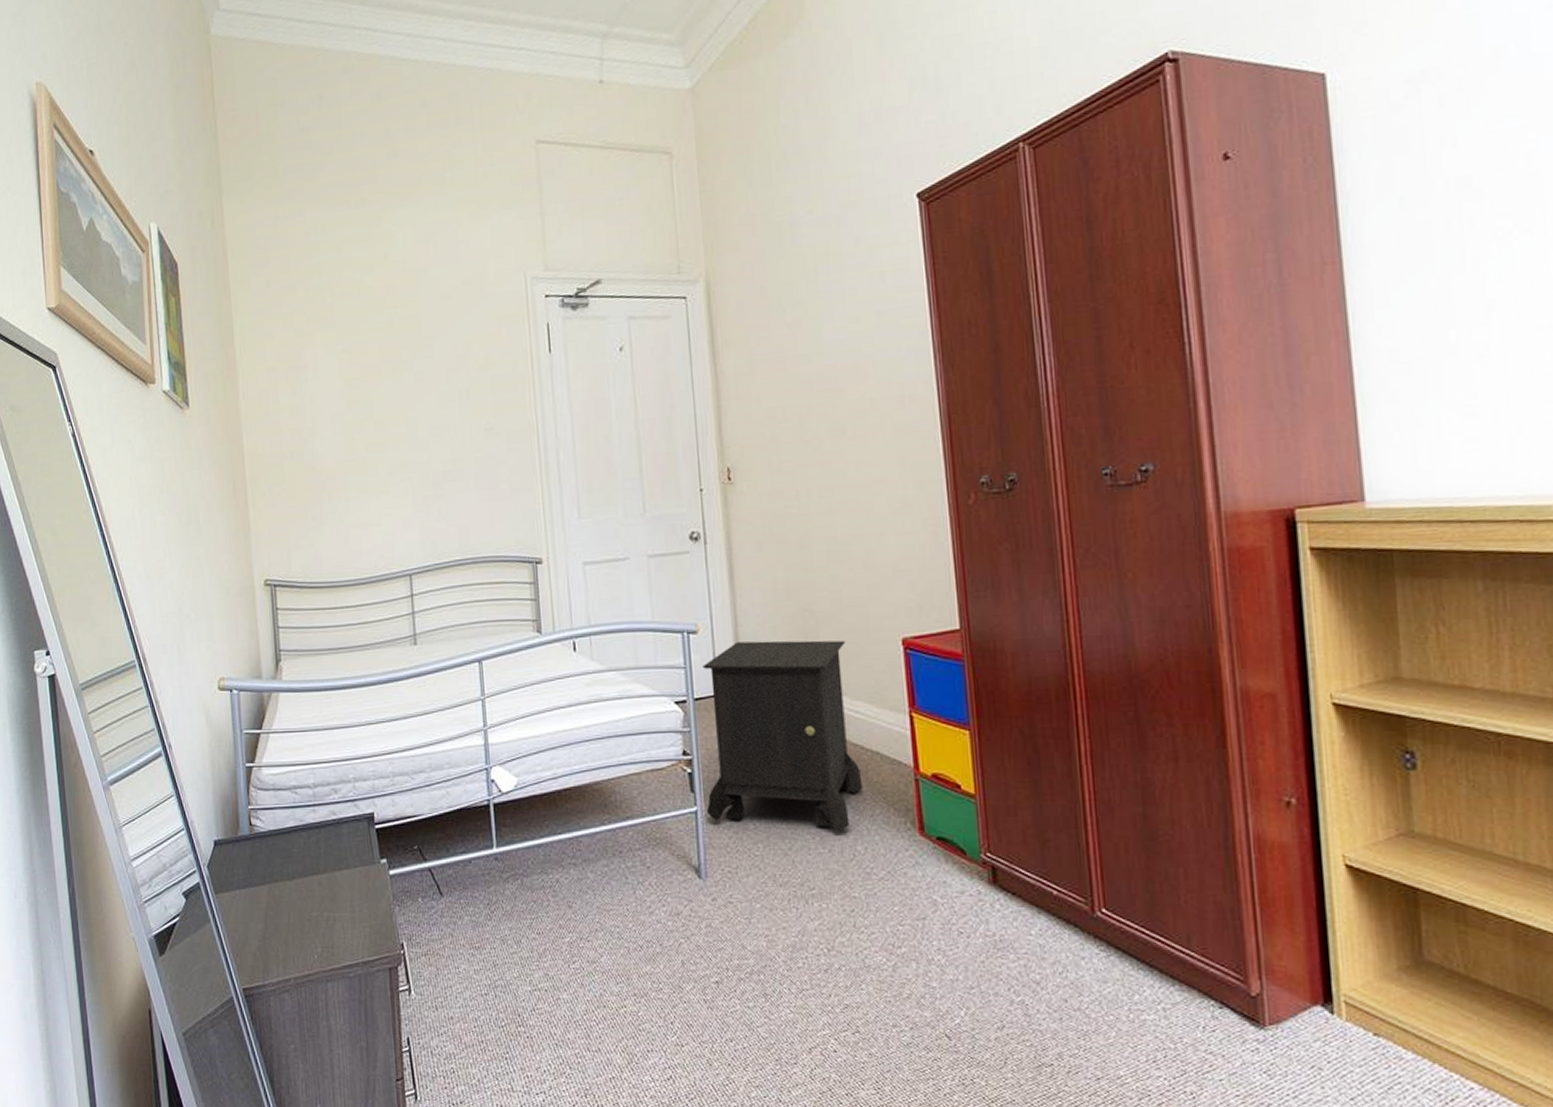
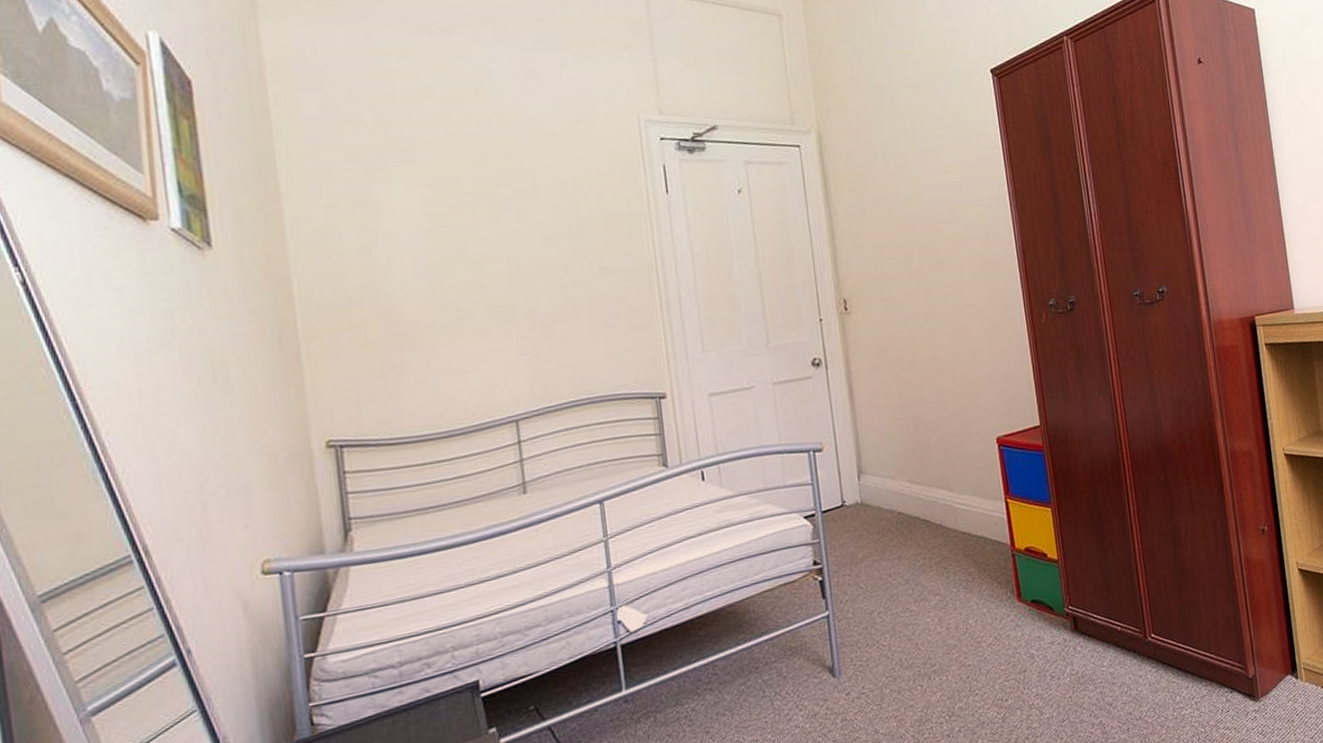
nightstand: present [702,640,863,832] -> none [828,444,972,621]

